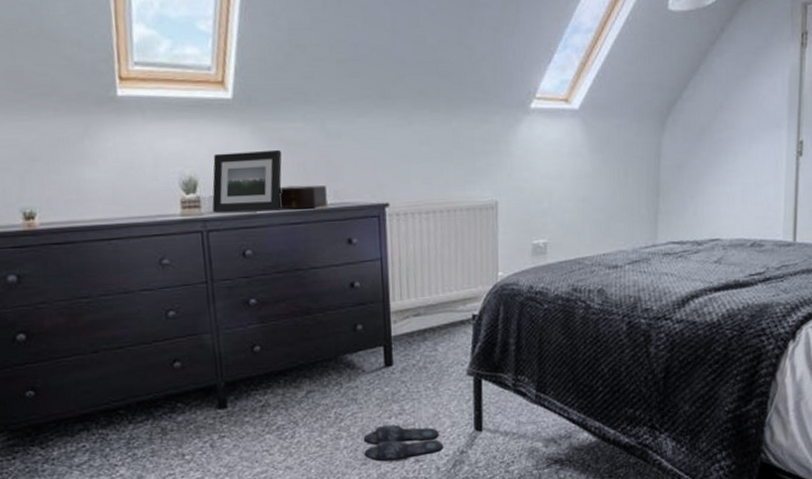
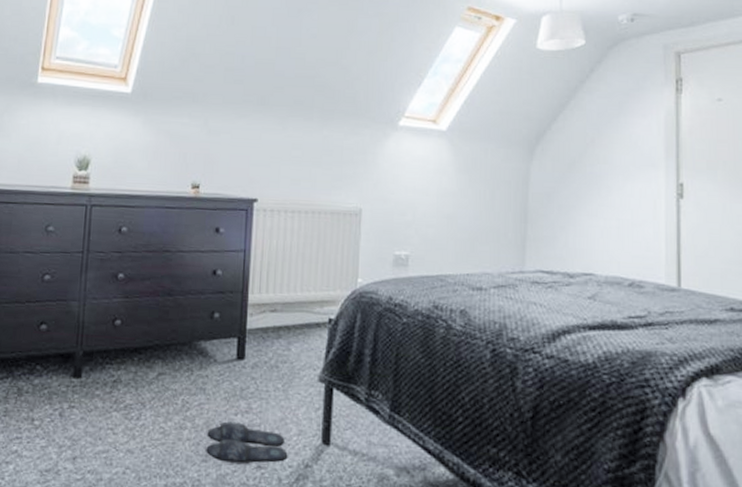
picture frame: present [212,149,282,213] -> none [98,138,167,194]
jewelry box: present [279,185,327,210] -> none [157,173,202,196]

